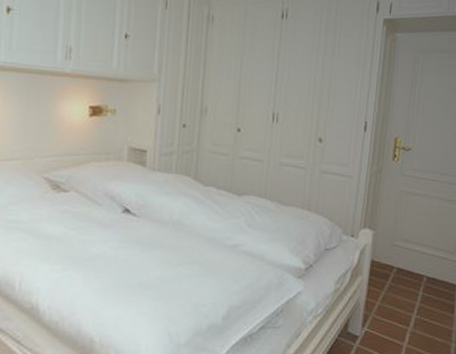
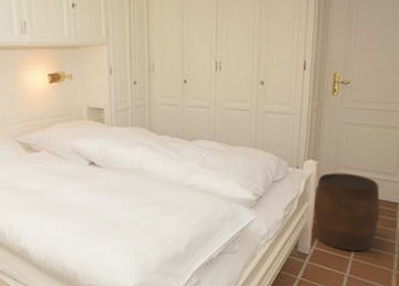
stool: none [367,245,438,337] -> present [314,173,380,252]

